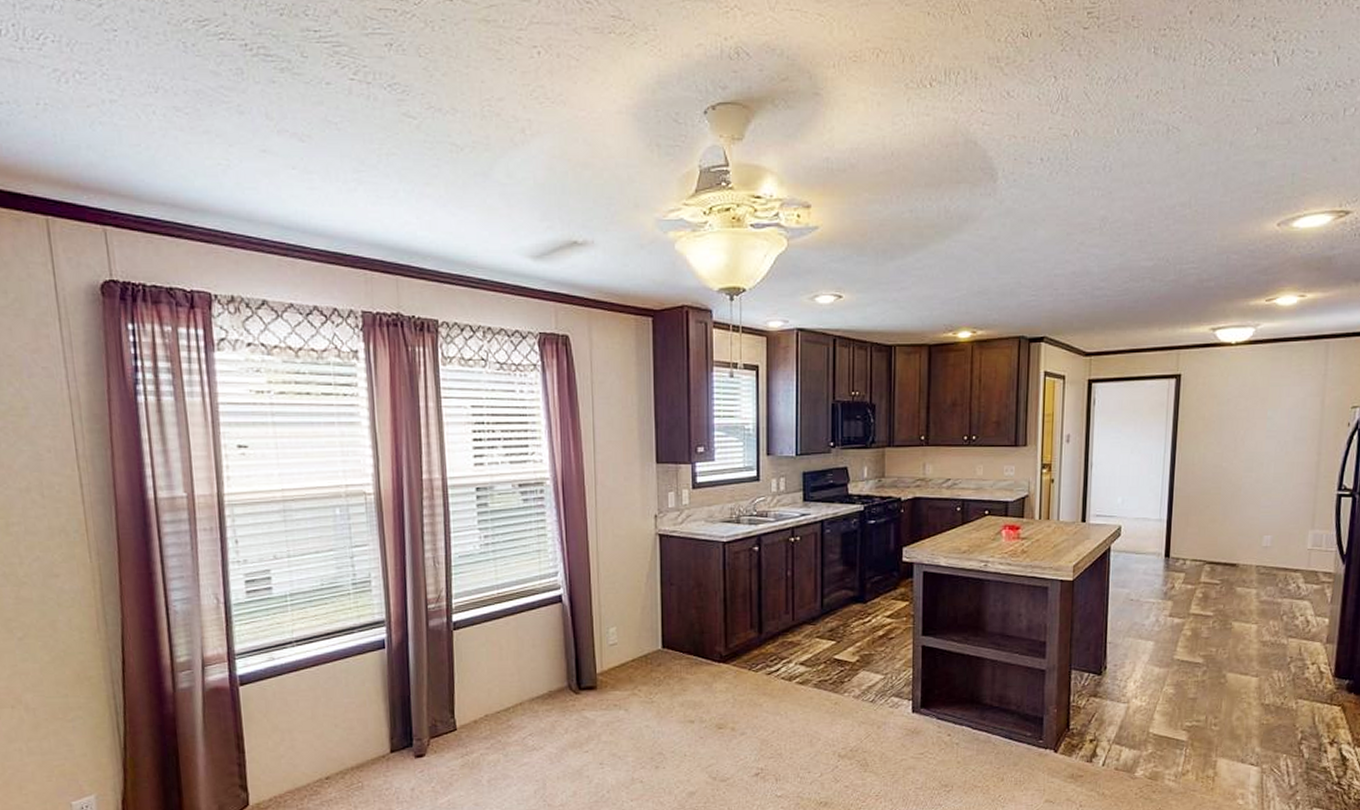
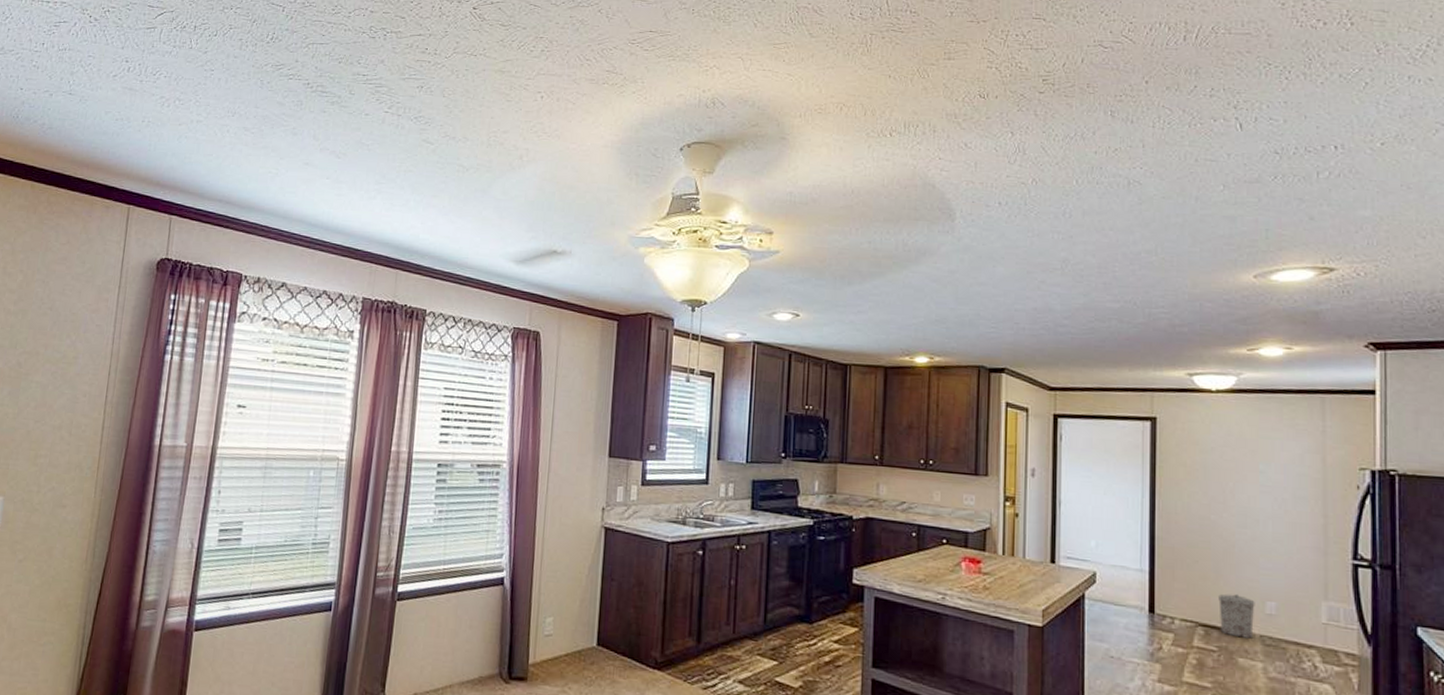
trash can: none [1223,532,1254,570] -> present [1218,594,1255,639]

